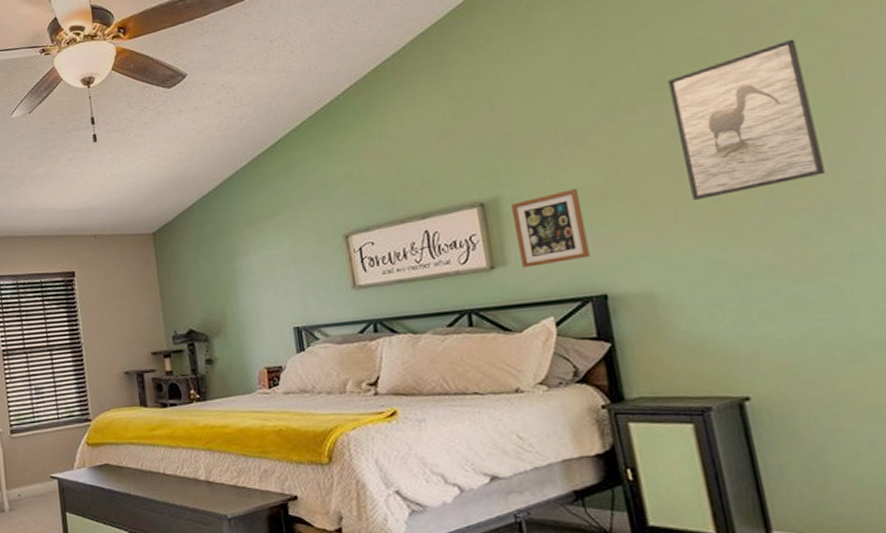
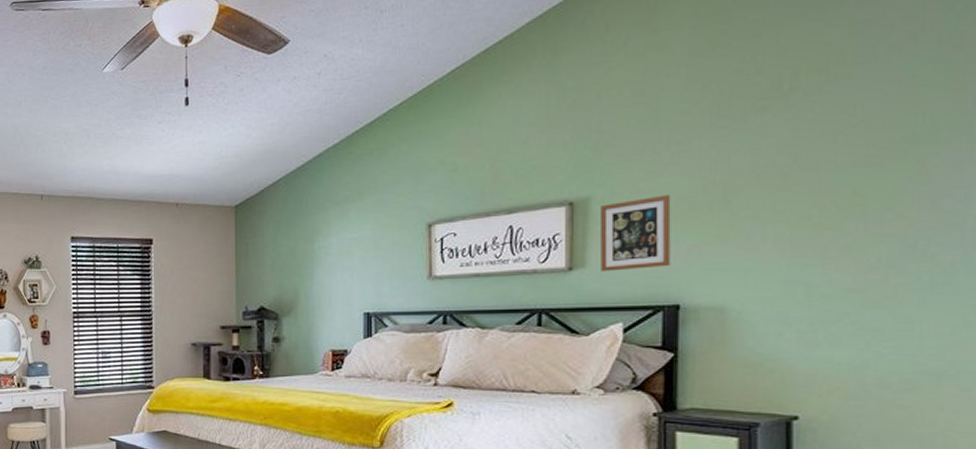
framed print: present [667,38,825,200] -> none [783,54,925,216]

